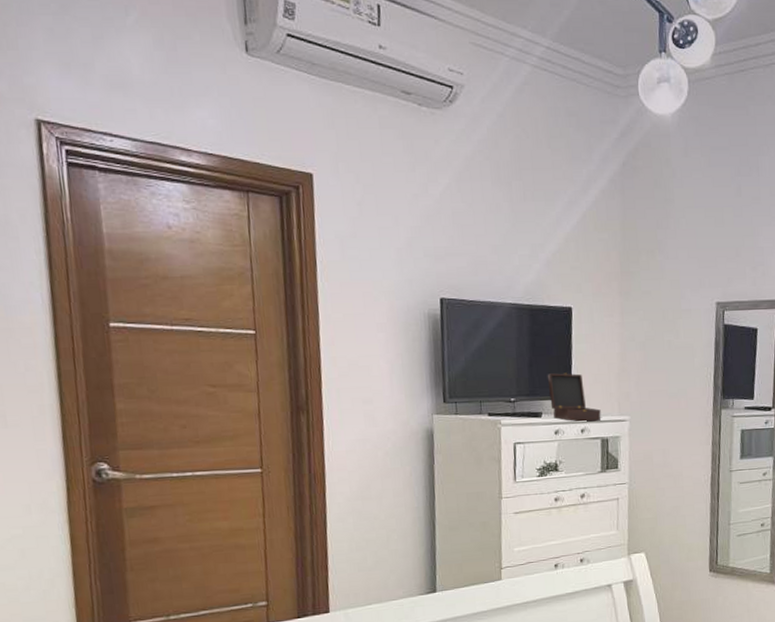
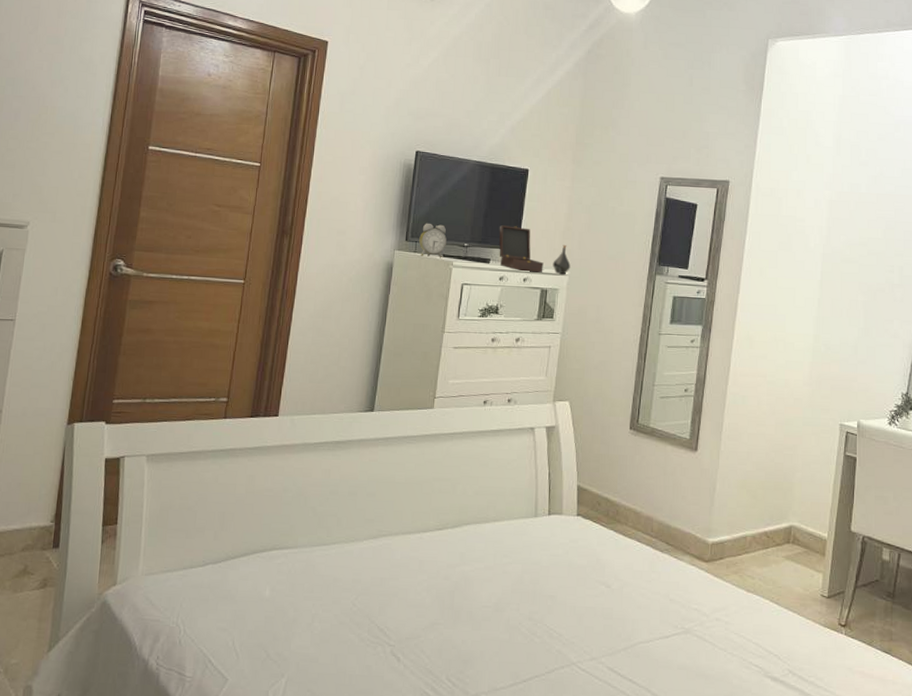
alarm clock: none [459,380,491,418] -> present [419,223,447,258]
perfume bottle: none [610,387,630,421] -> present [552,244,571,275]

